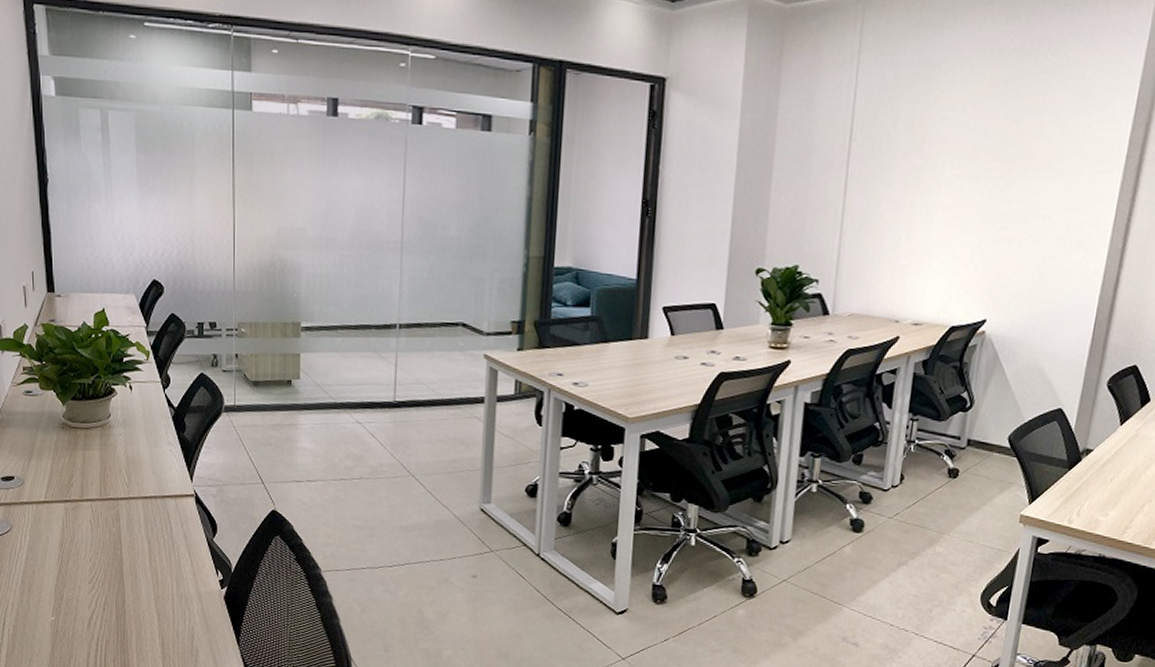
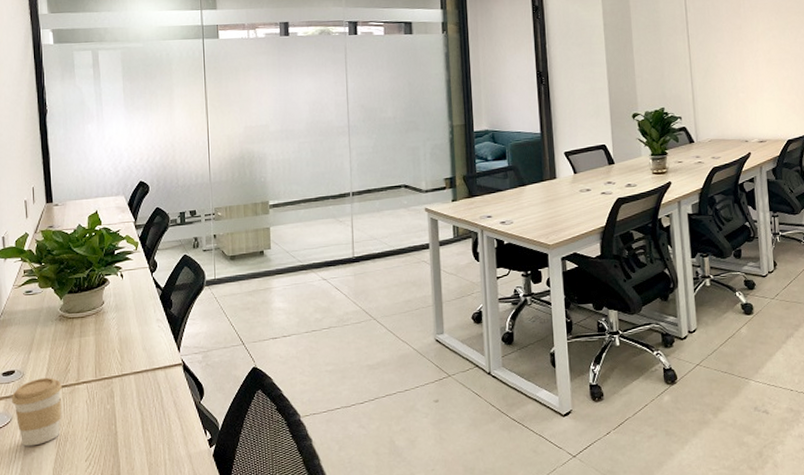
coffee cup: none [10,488,64,559] -> present [11,377,62,447]

